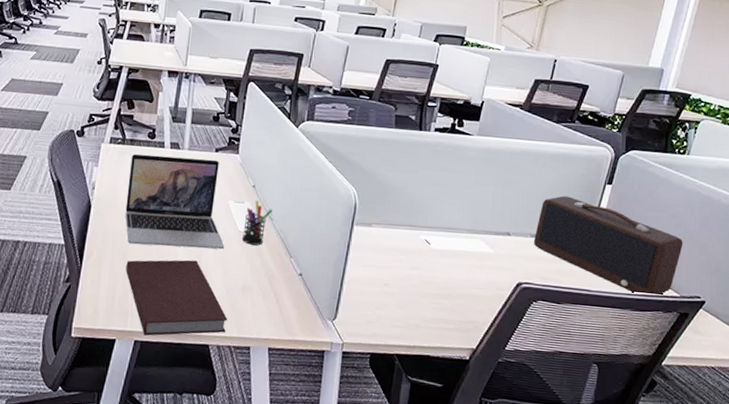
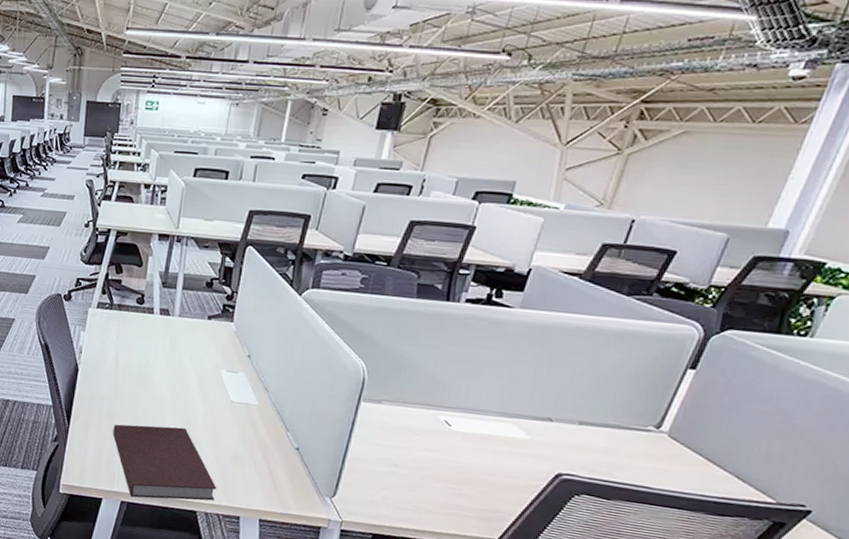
laptop: present [125,153,225,249] -> none [112,319,216,419]
pen holder: present [242,200,273,246] -> none [235,370,269,417]
speaker: present [534,196,683,296] -> none [582,380,790,501]

